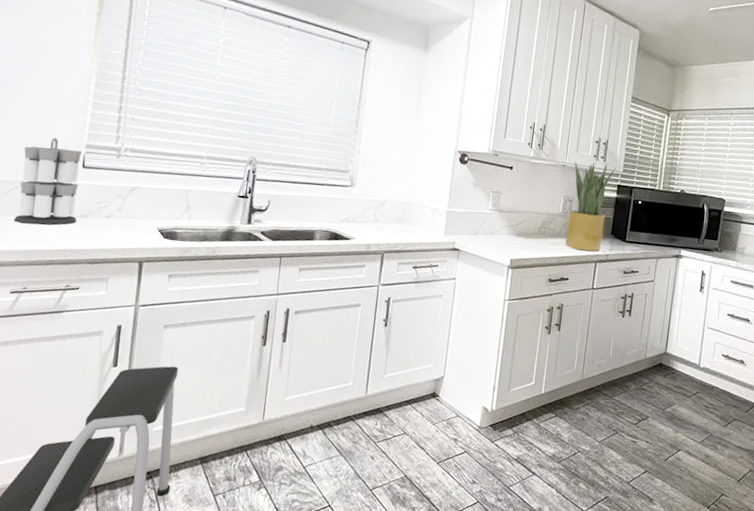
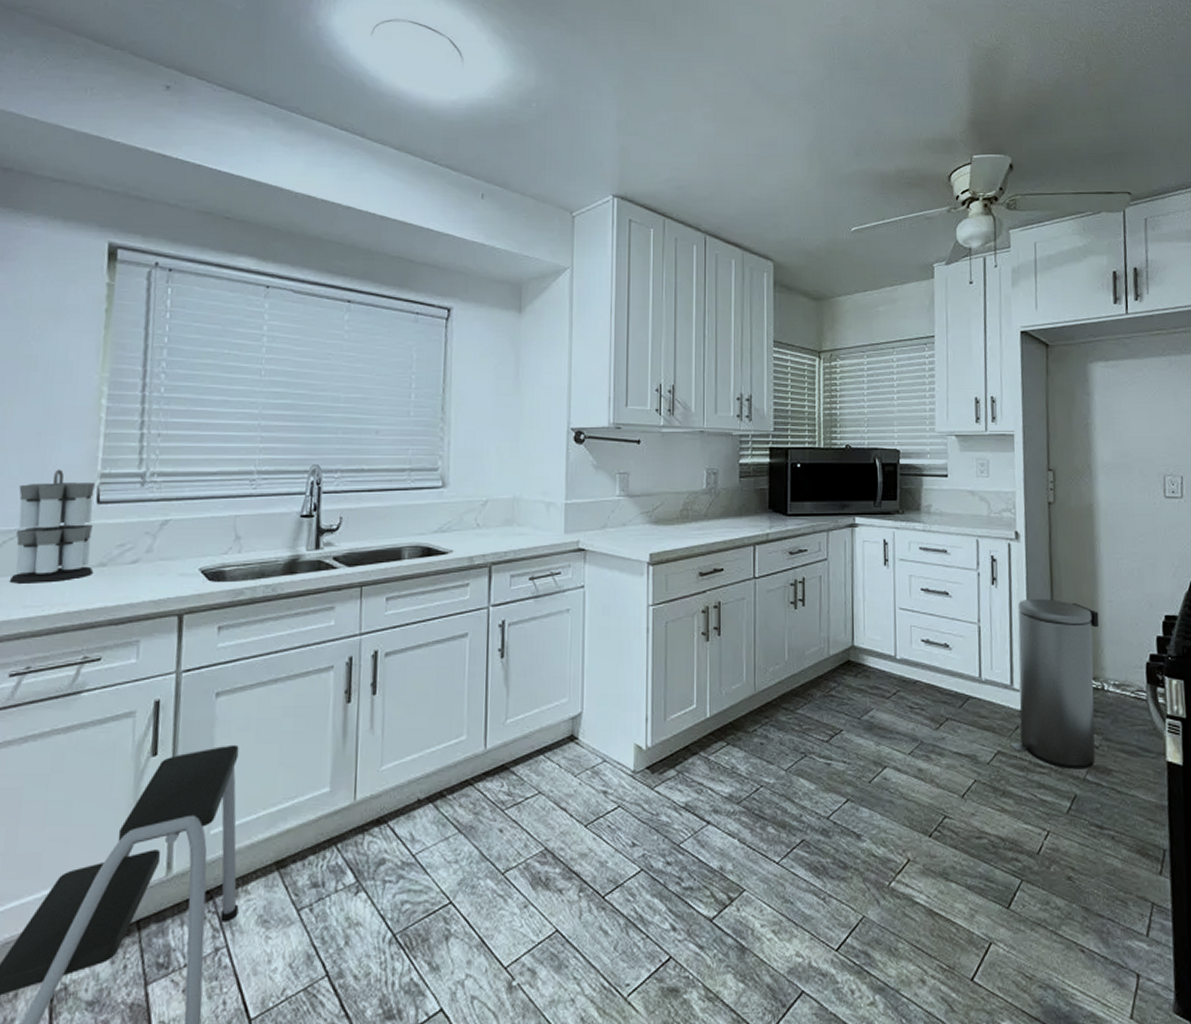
planter: present [565,161,617,252] -> none [713,423,766,533]

